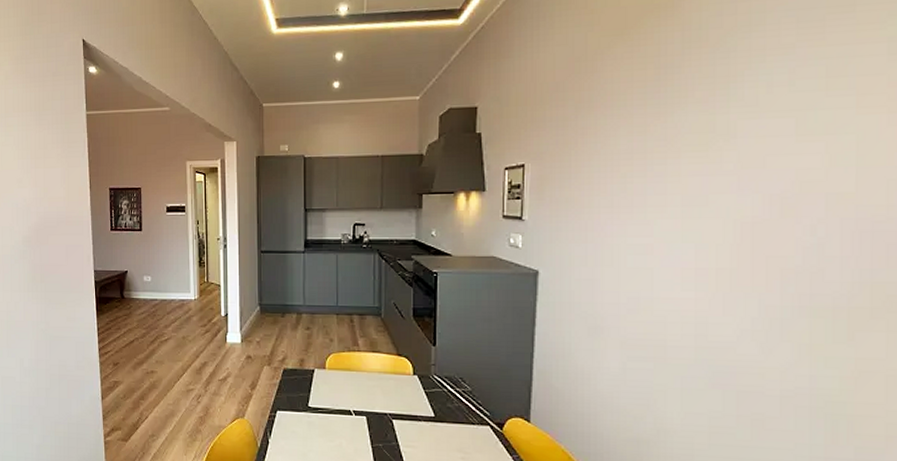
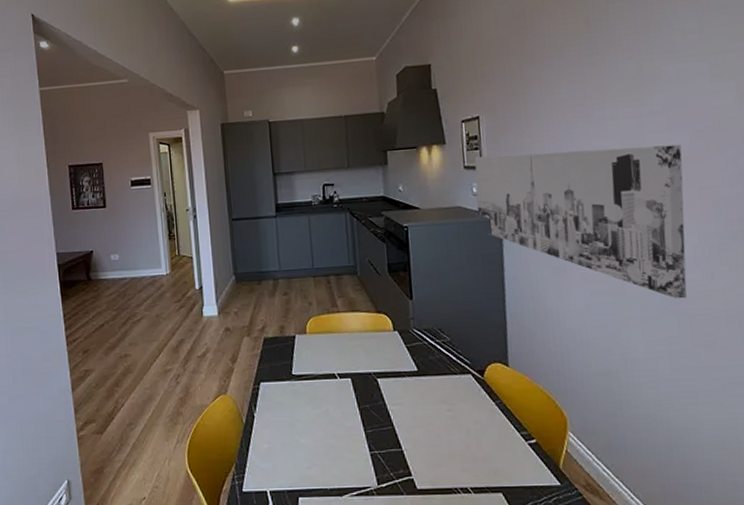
wall art: none [512,206,751,373] -> present [474,144,687,299]

